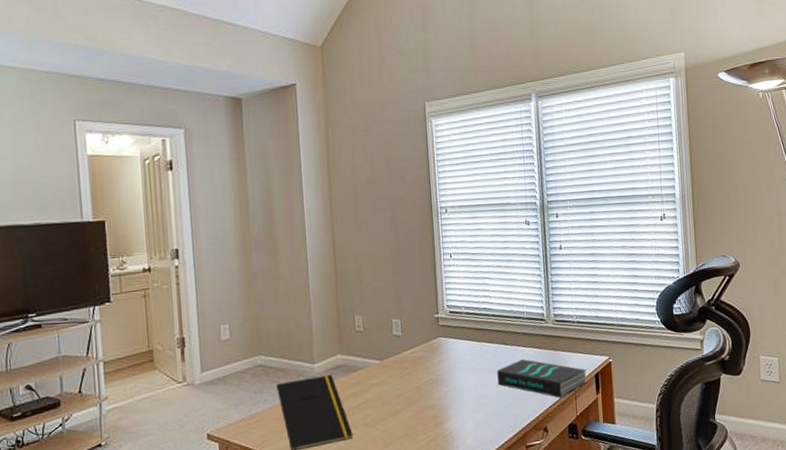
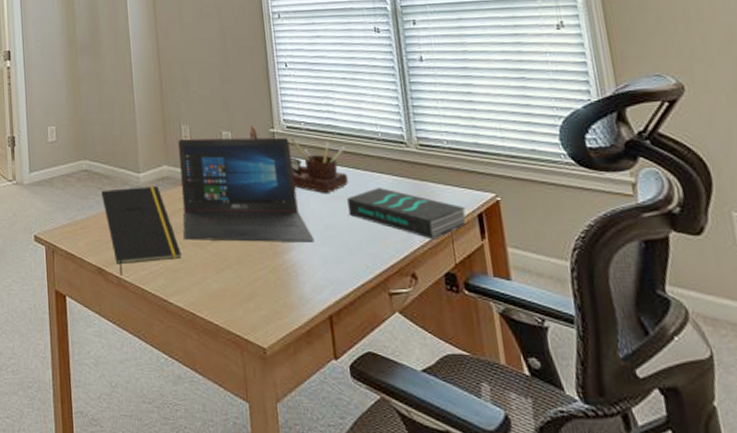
laptop: none [352,321,469,422] -> present [178,137,315,242]
desk organizer: none [417,312,499,369] -> present [250,125,348,194]

